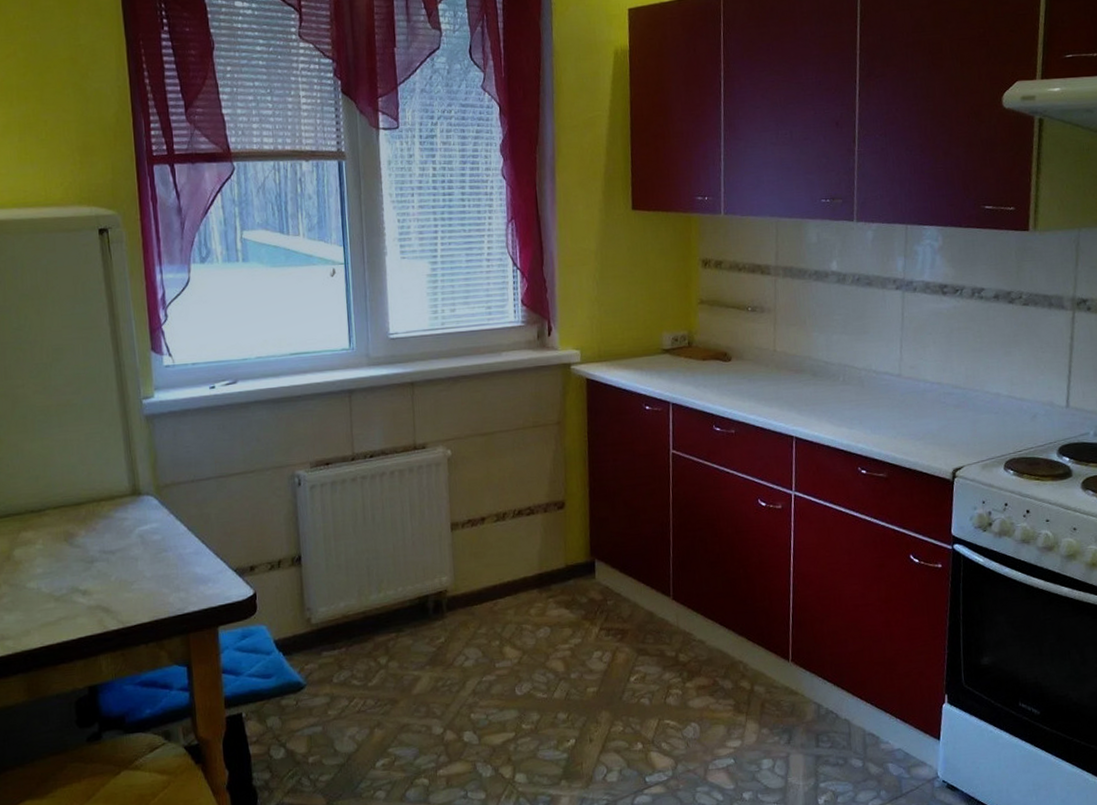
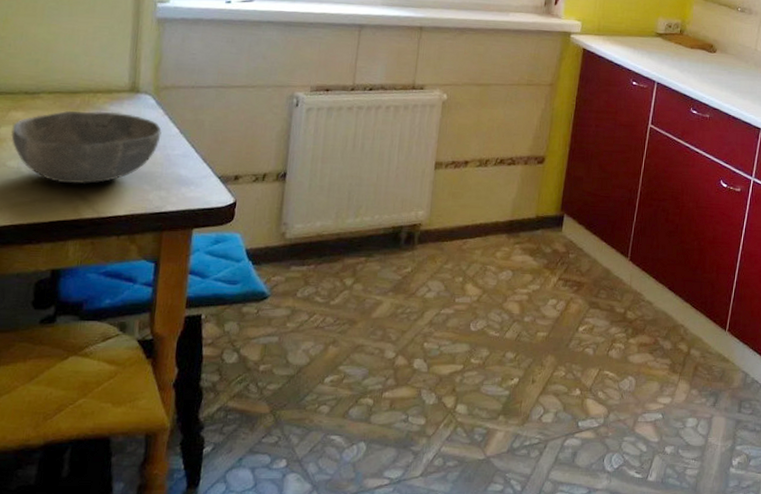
bowl: none [25,518,170,599] -> present [11,110,162,184]

